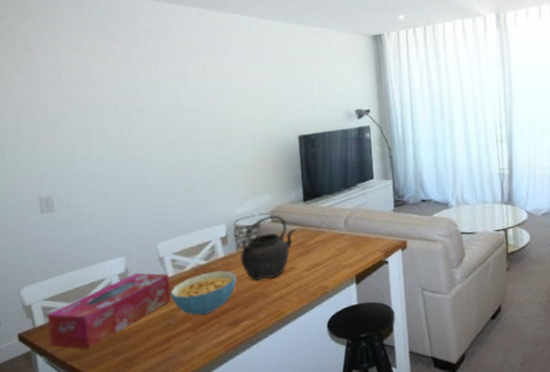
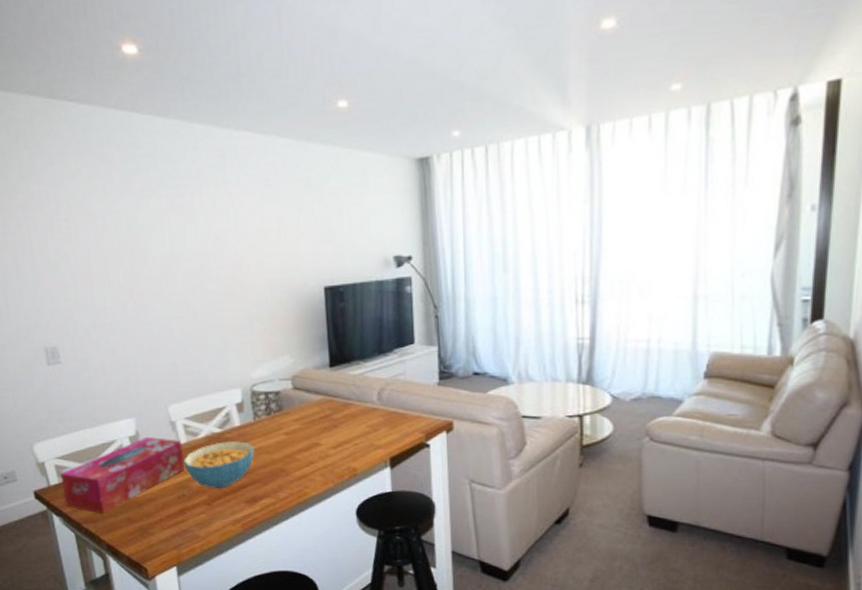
kettle: present [240,215,296,281] -> none [258,381,321,456]

